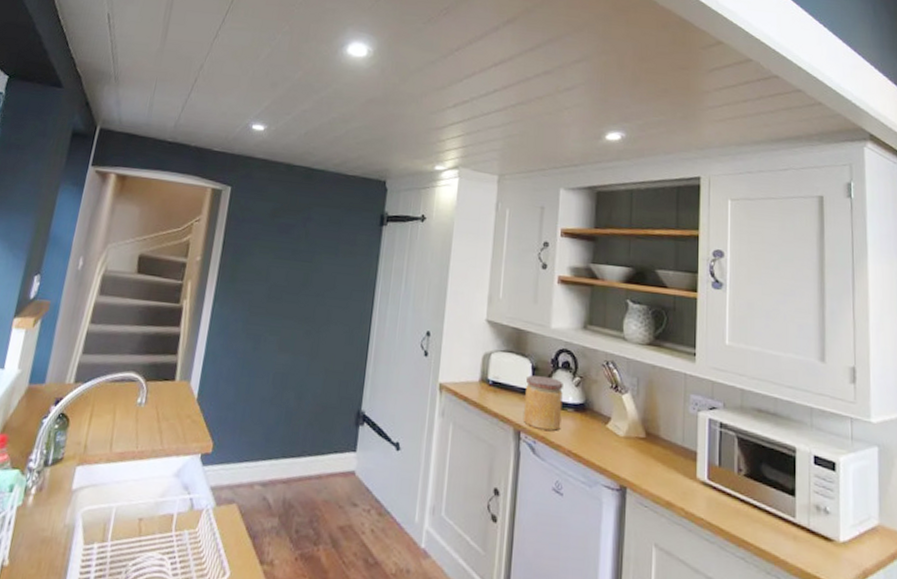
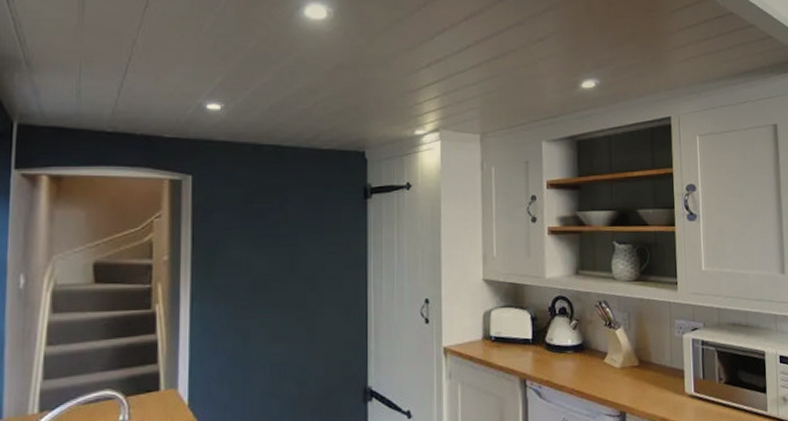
jar: present [523,375,563,431] -> none [526,324,563,375]

